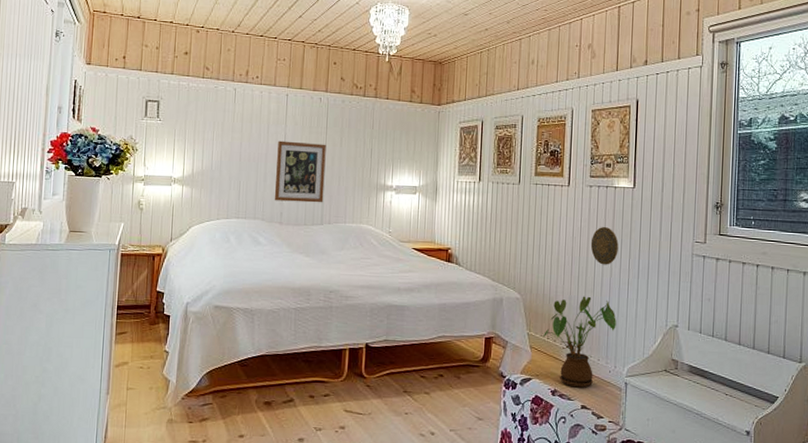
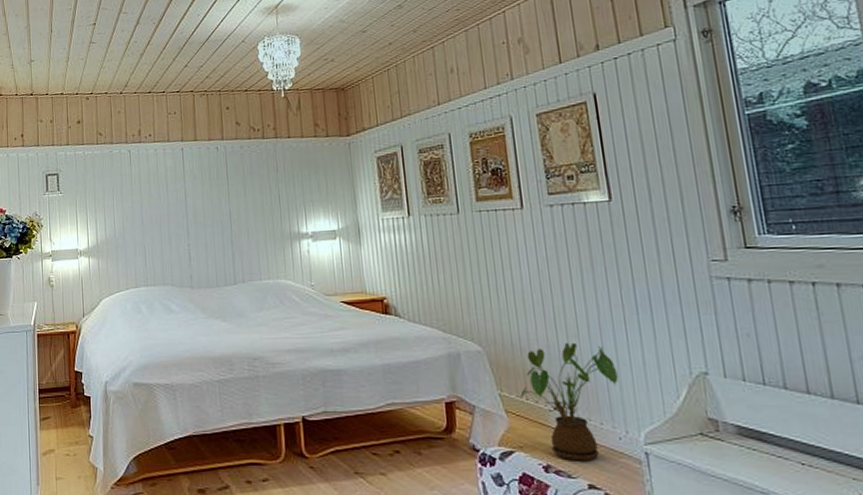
wall art: present [274,140,326,203] -> none [179,196,234,263]
decorative plate: present [590,227,619,265] -> none [563,254,604,301]

